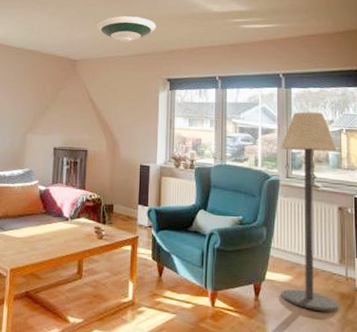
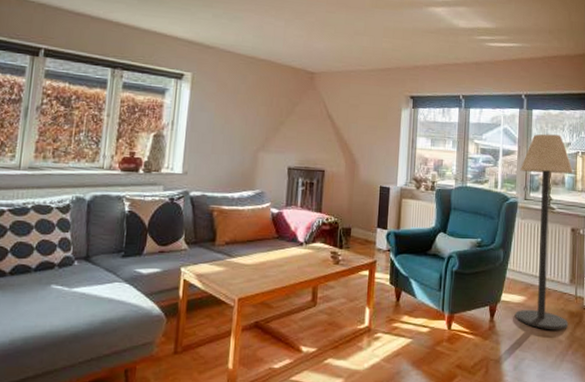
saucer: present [97,16,157,43] -> none [337,26,401,56]

